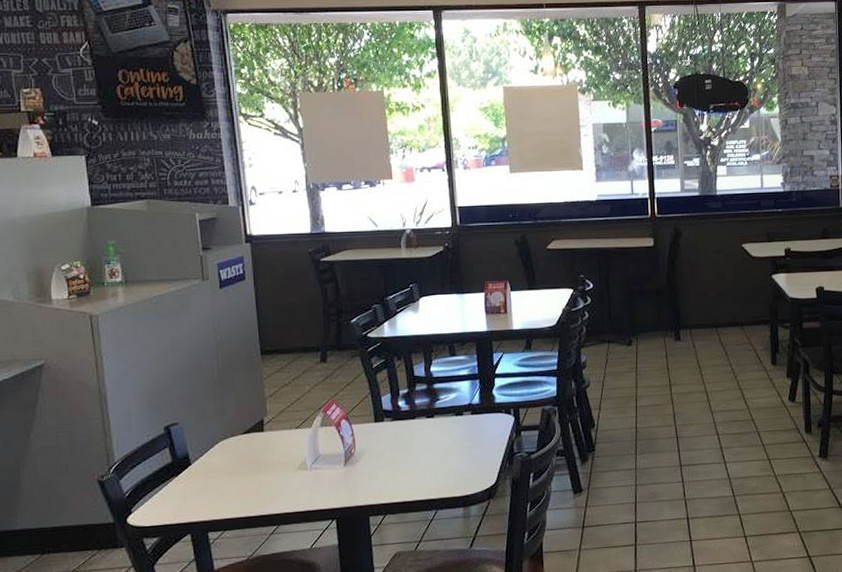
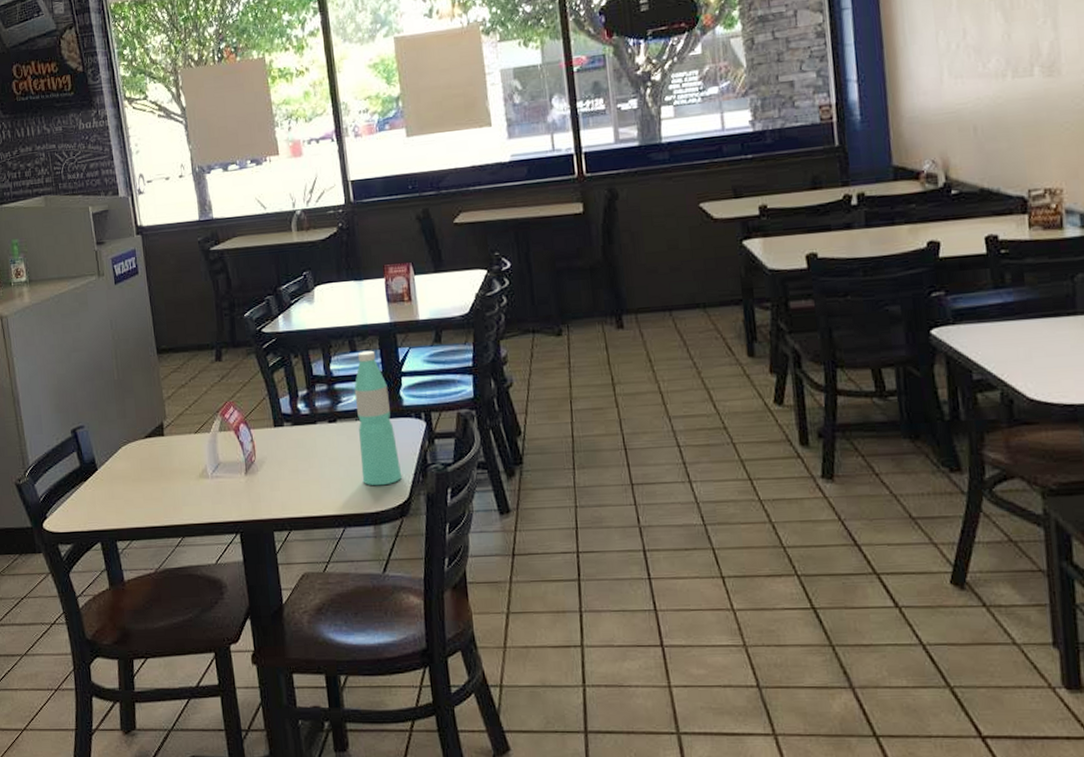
water bottle: none [451,355,491,473] -> present [354,350,402,486]

